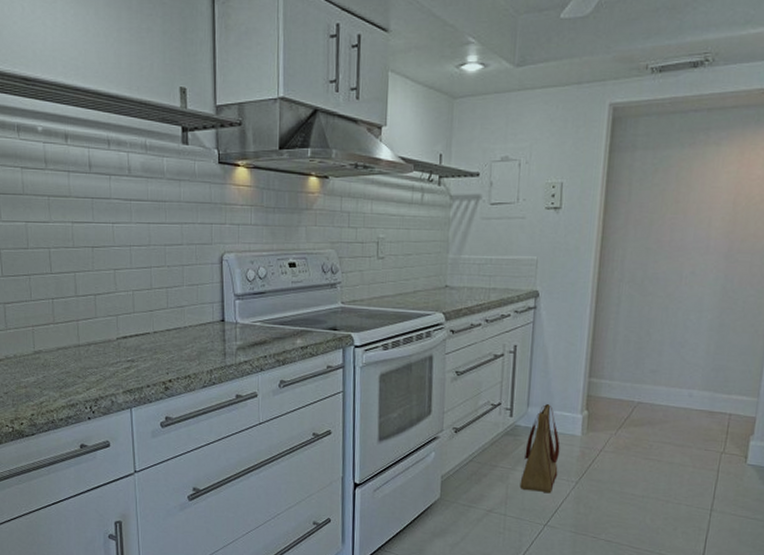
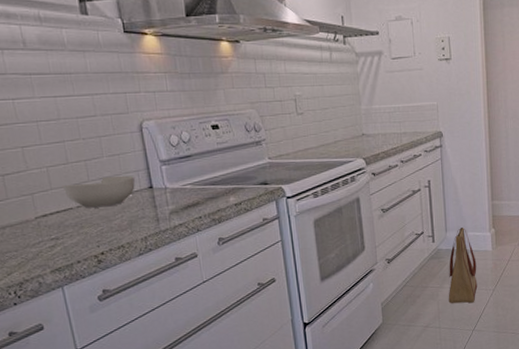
bowl: none [144,305,210,336] -> present [62,175,136,208]

